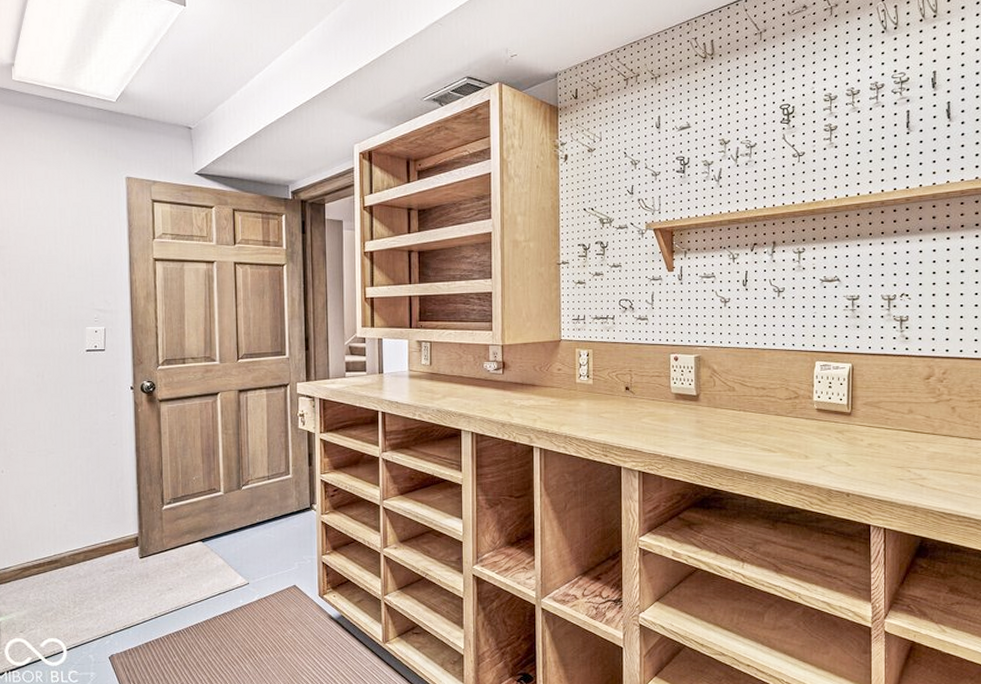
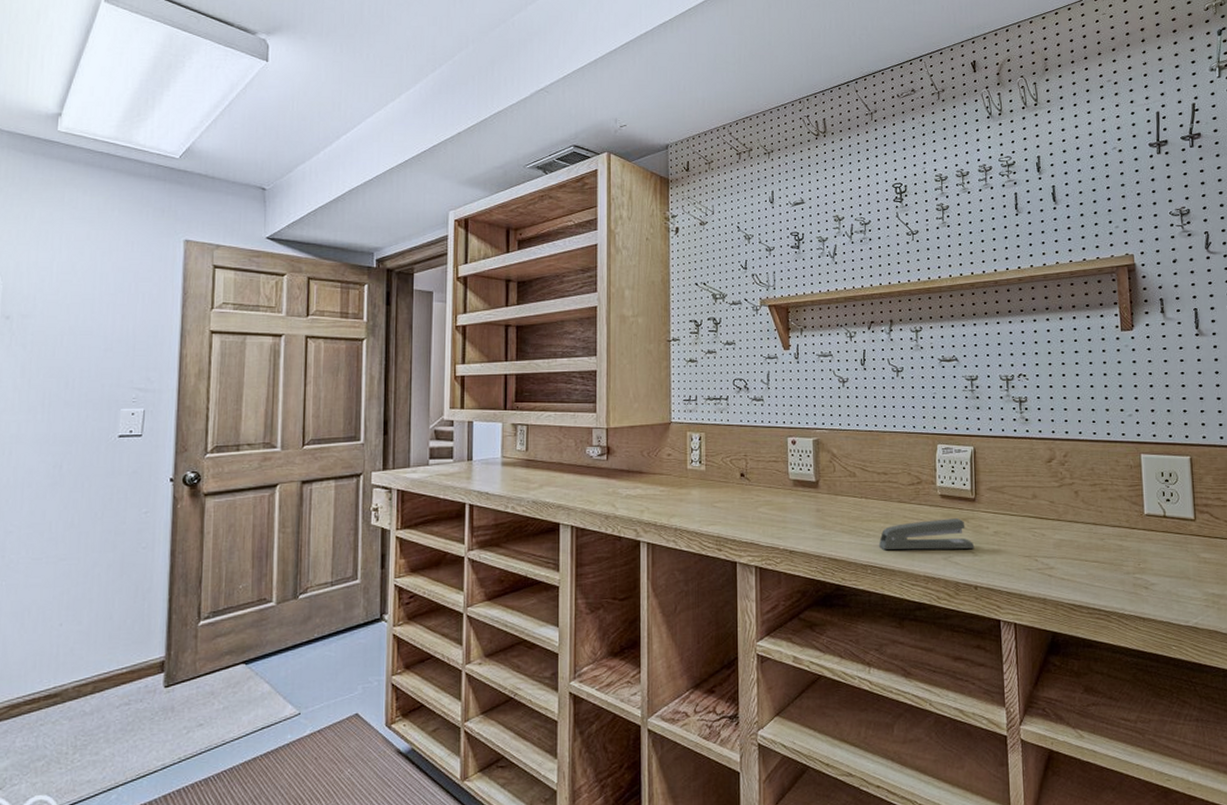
stapler: none [756,431,848,459] -> present [879,518,975,550]

